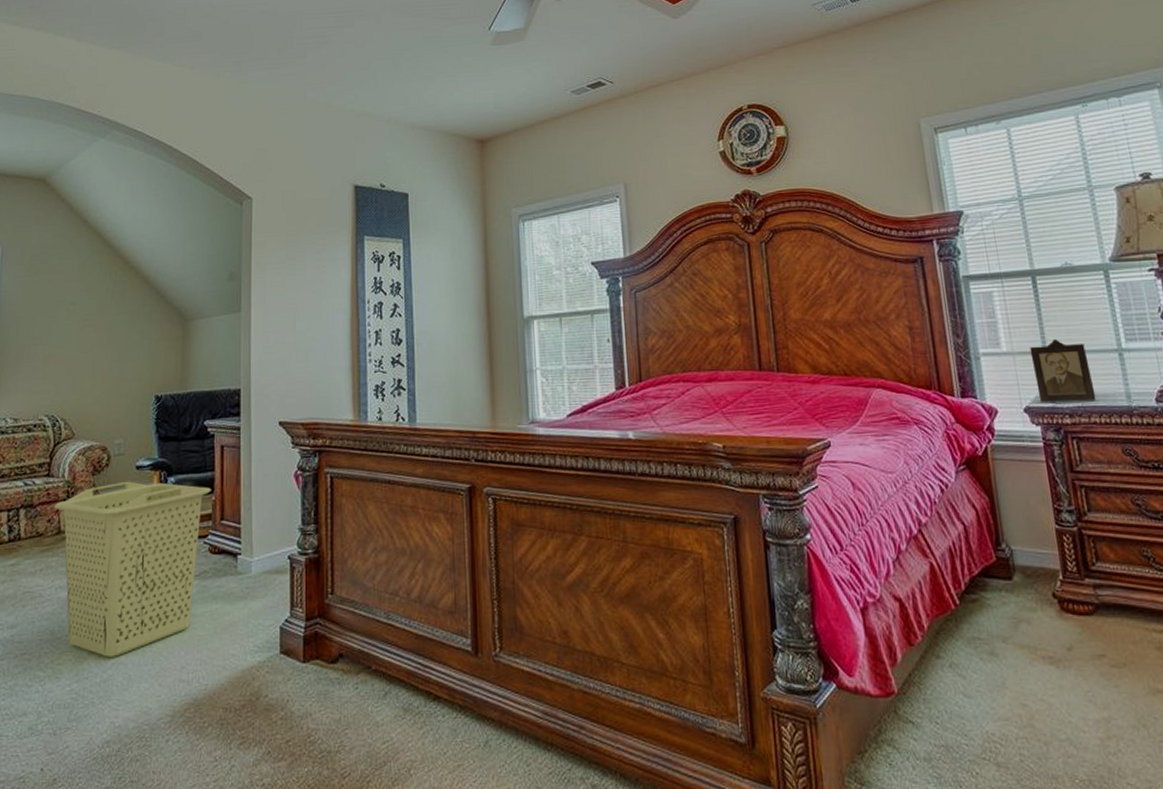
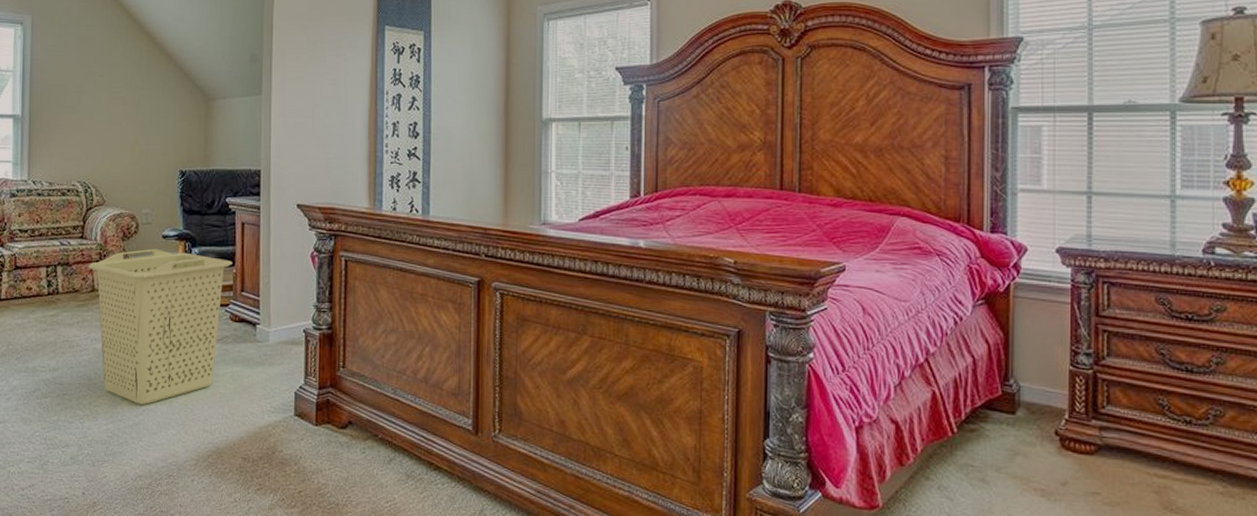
photo frame: present [1029,338,1096,402] -> none [1073,179,1137,247]

